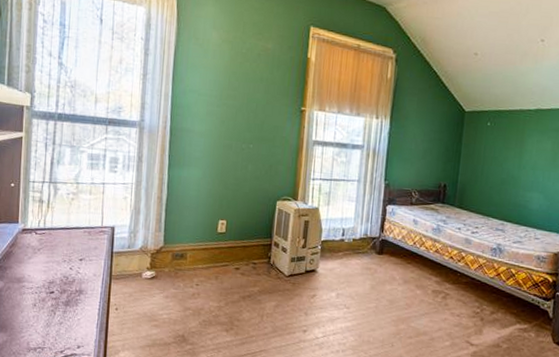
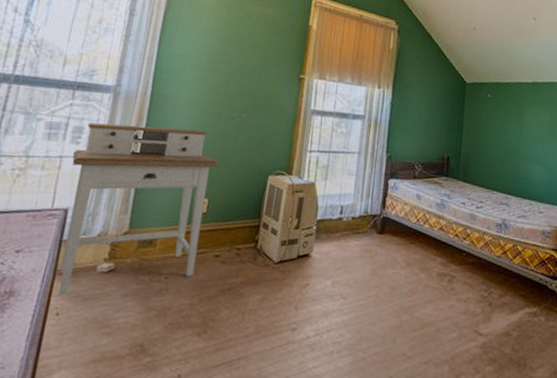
desk: none [112,154,234,296] -> present [58,122,220,296]

